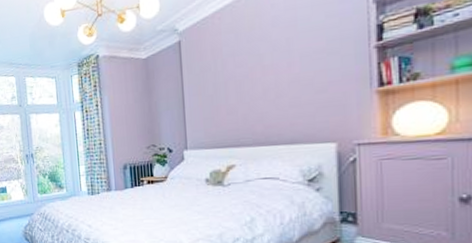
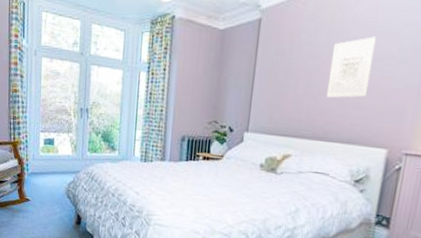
wall art: none [258,34,303,103] -> present [326,36,377,99]

